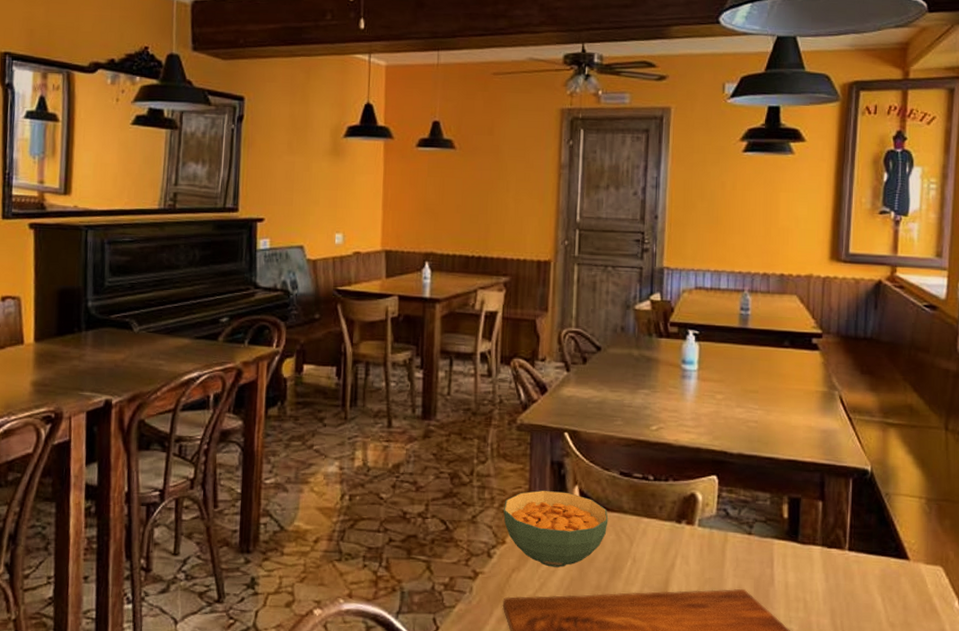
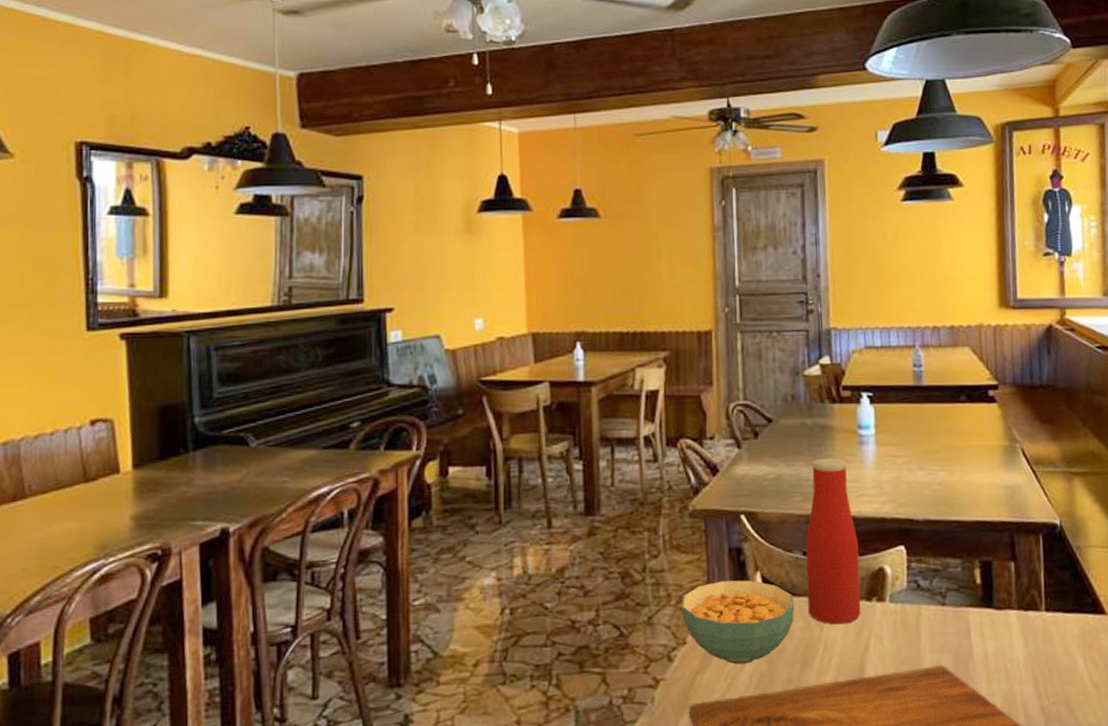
bottle: none [621,387,673,542] -> present [805,457,861,625]

